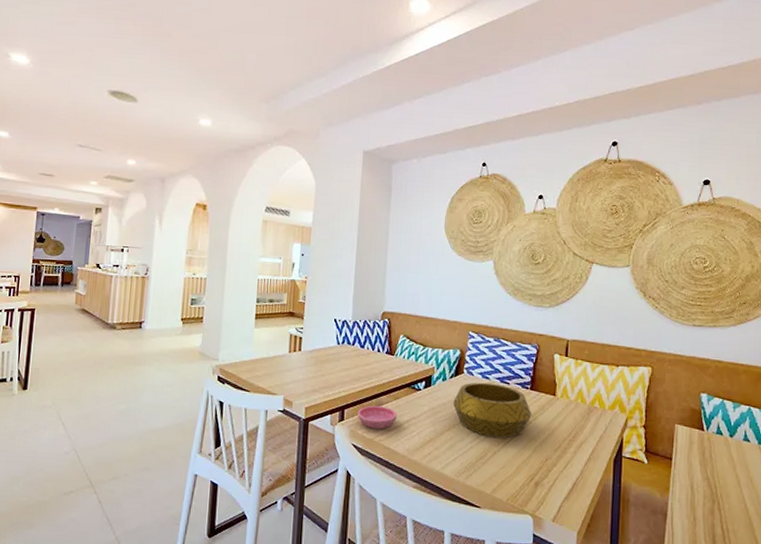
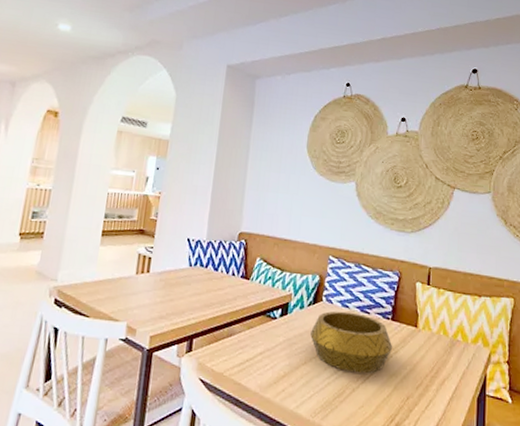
saucer: present [357,405,398,429] -> none [206,334,251,362]

